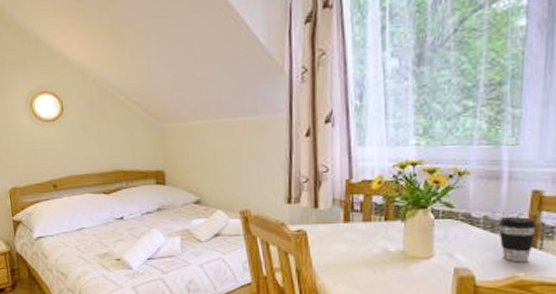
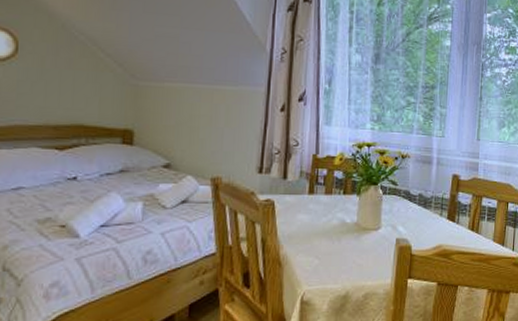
coffee cup: present [498,217,537,263] -> none [429,196,455,235]

